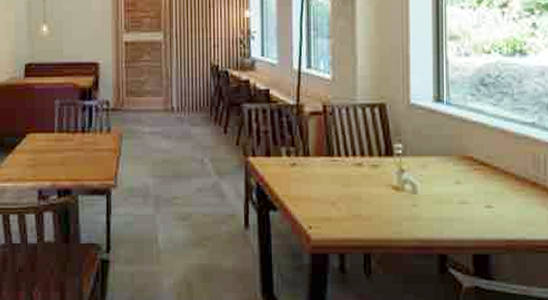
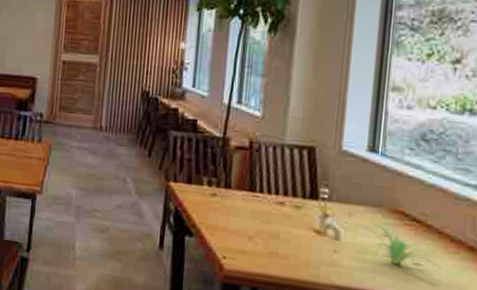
plant: none [430,172,511,211] -> present [355,223,443,269]

